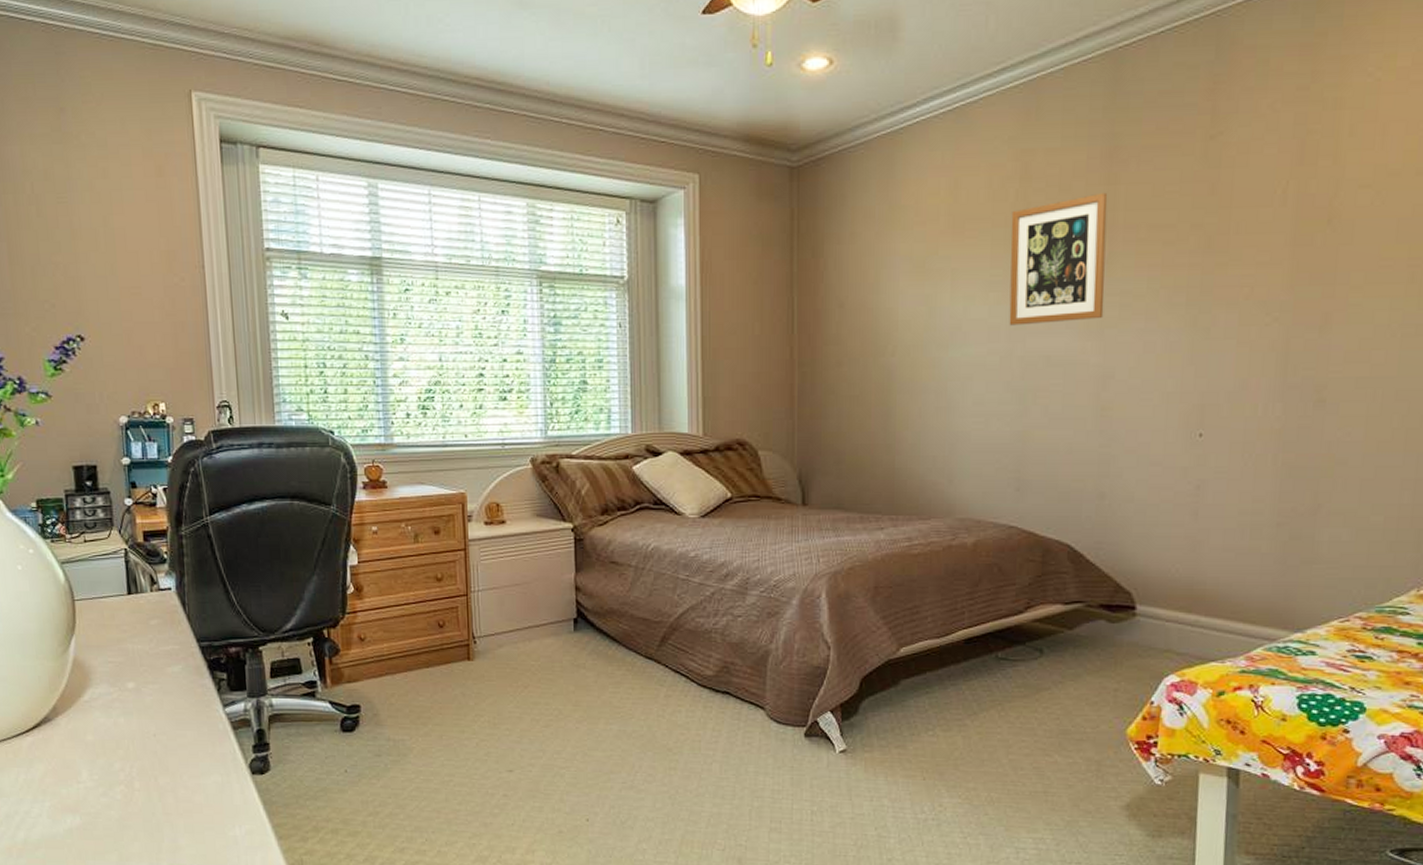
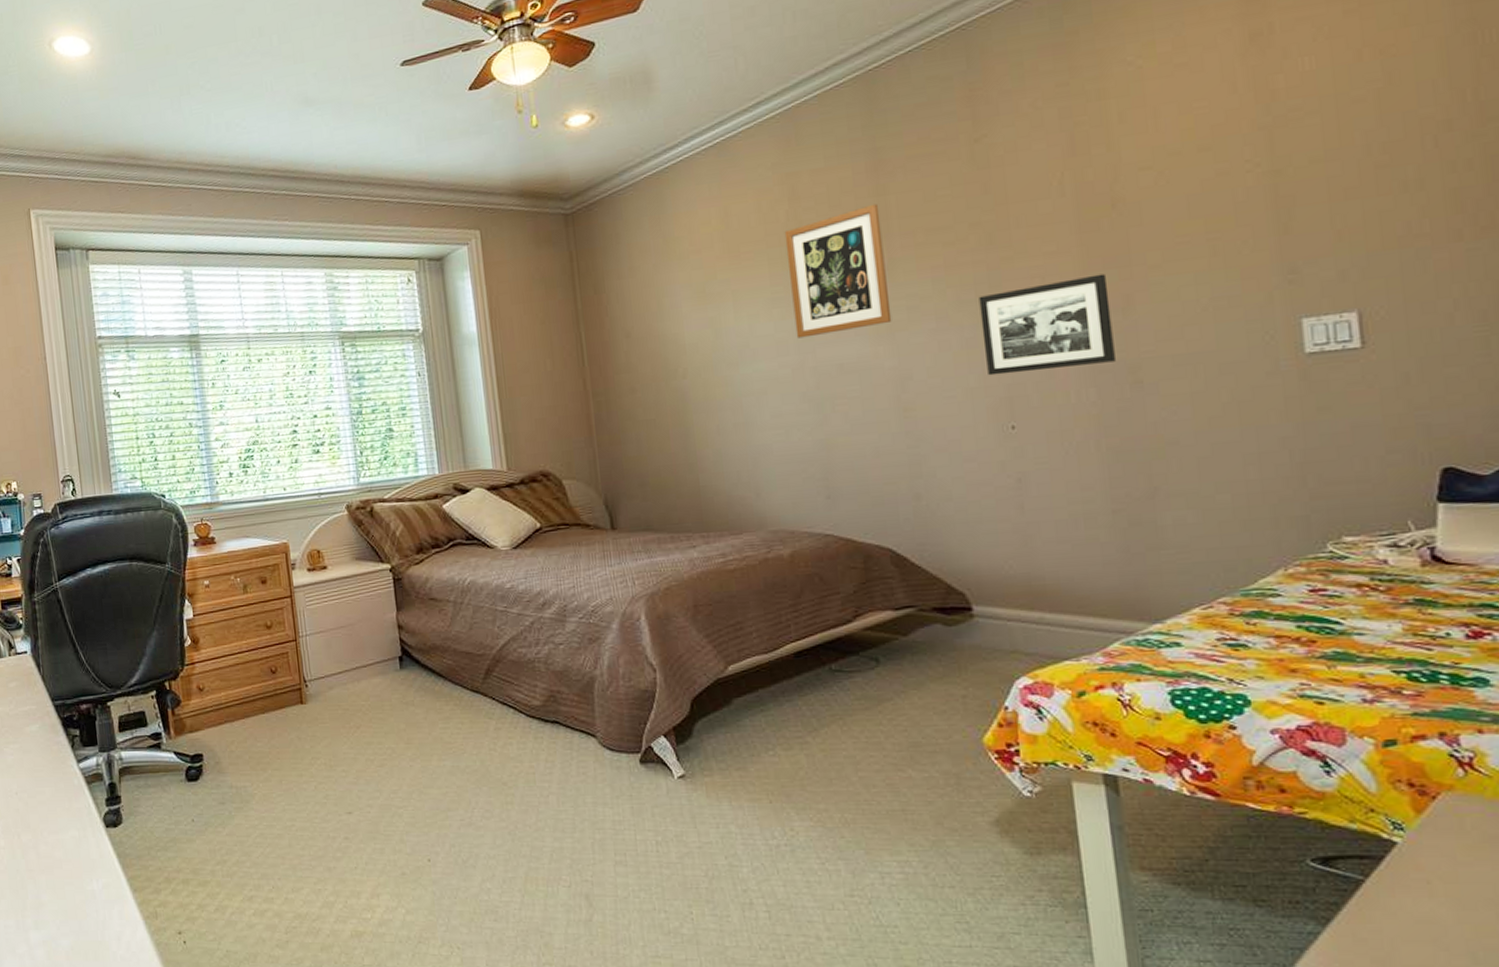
picture frame: none [1186,289,1311,382] -> present [978,273,1115,376]

